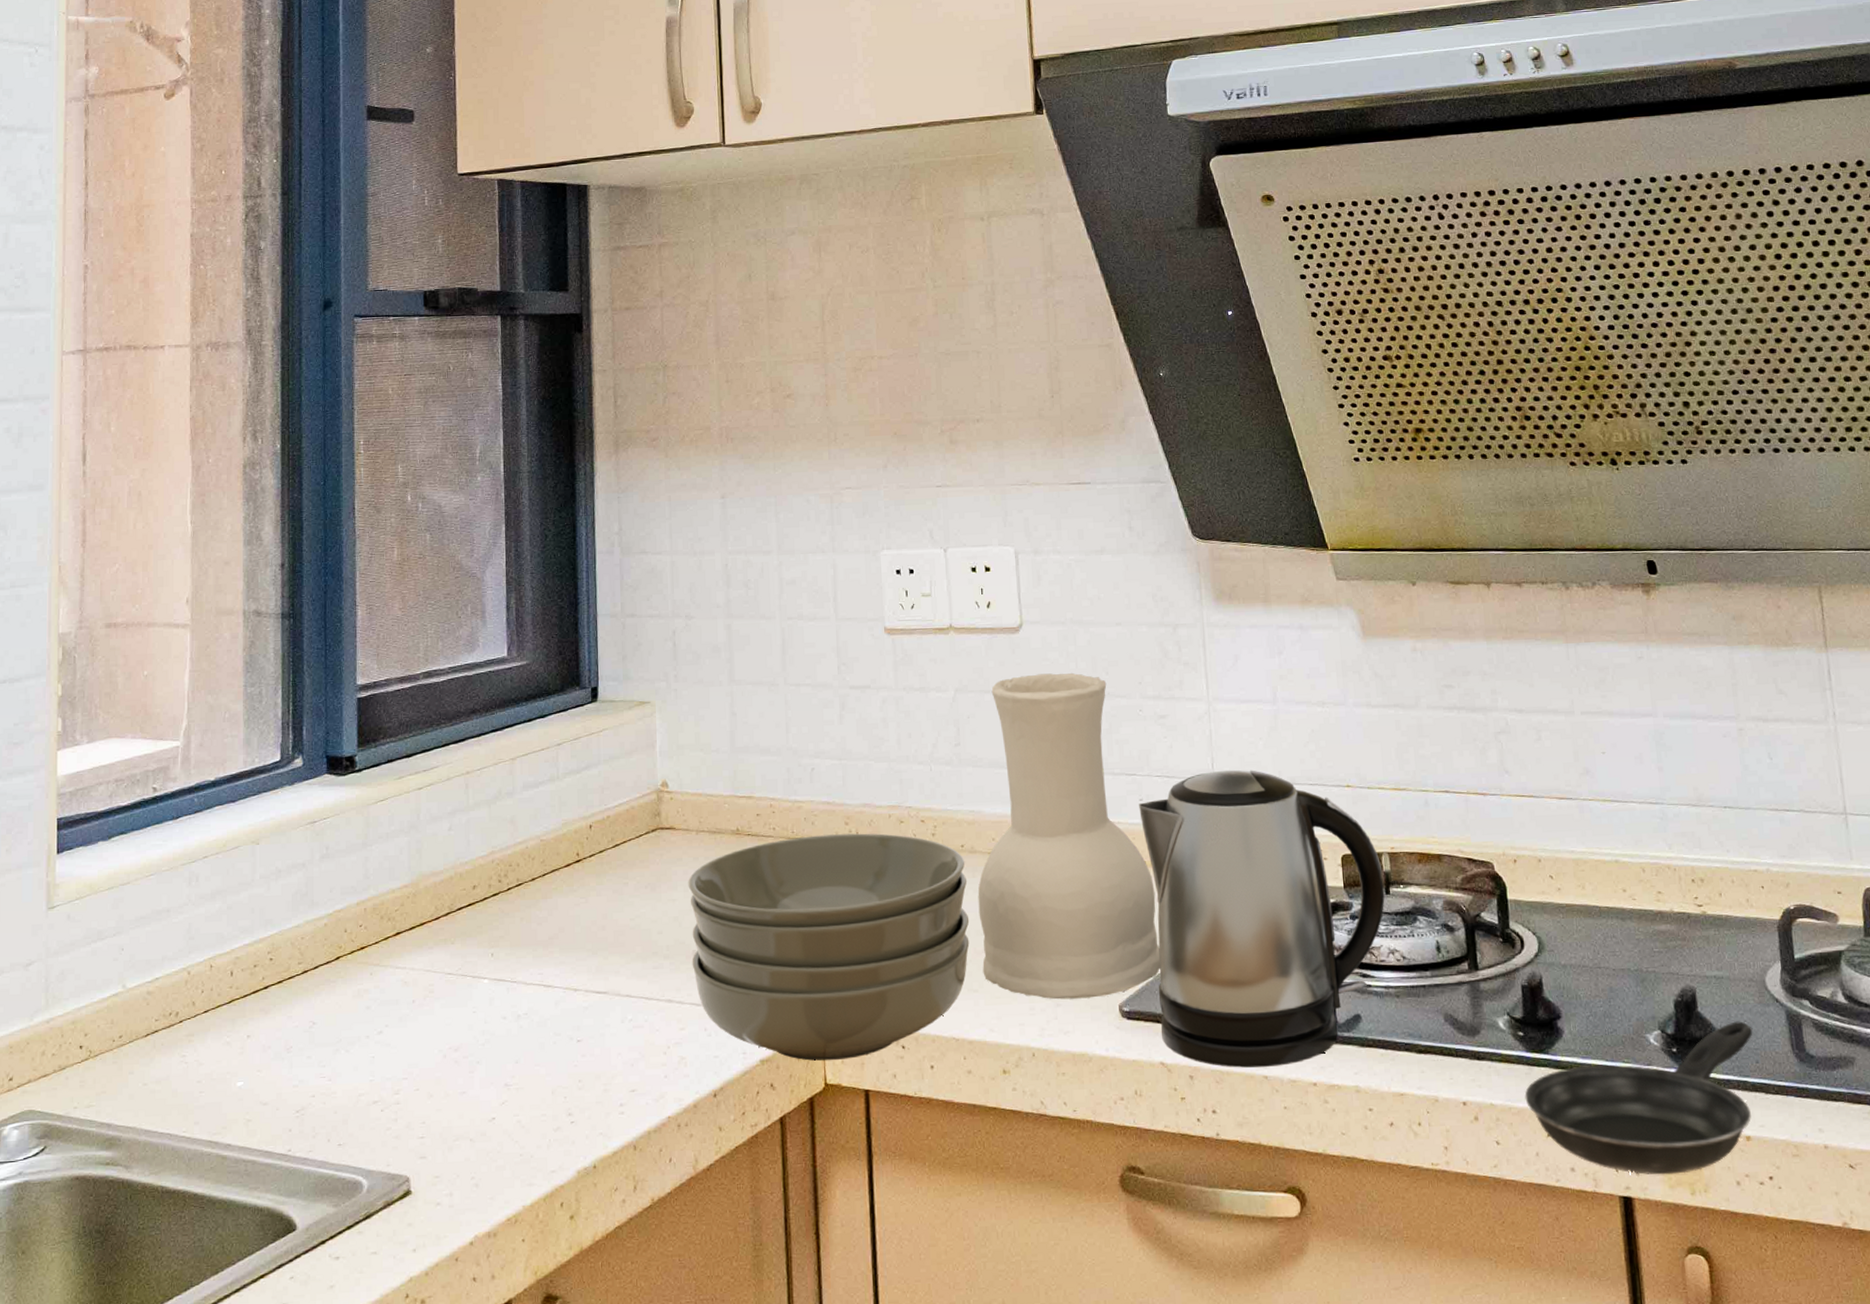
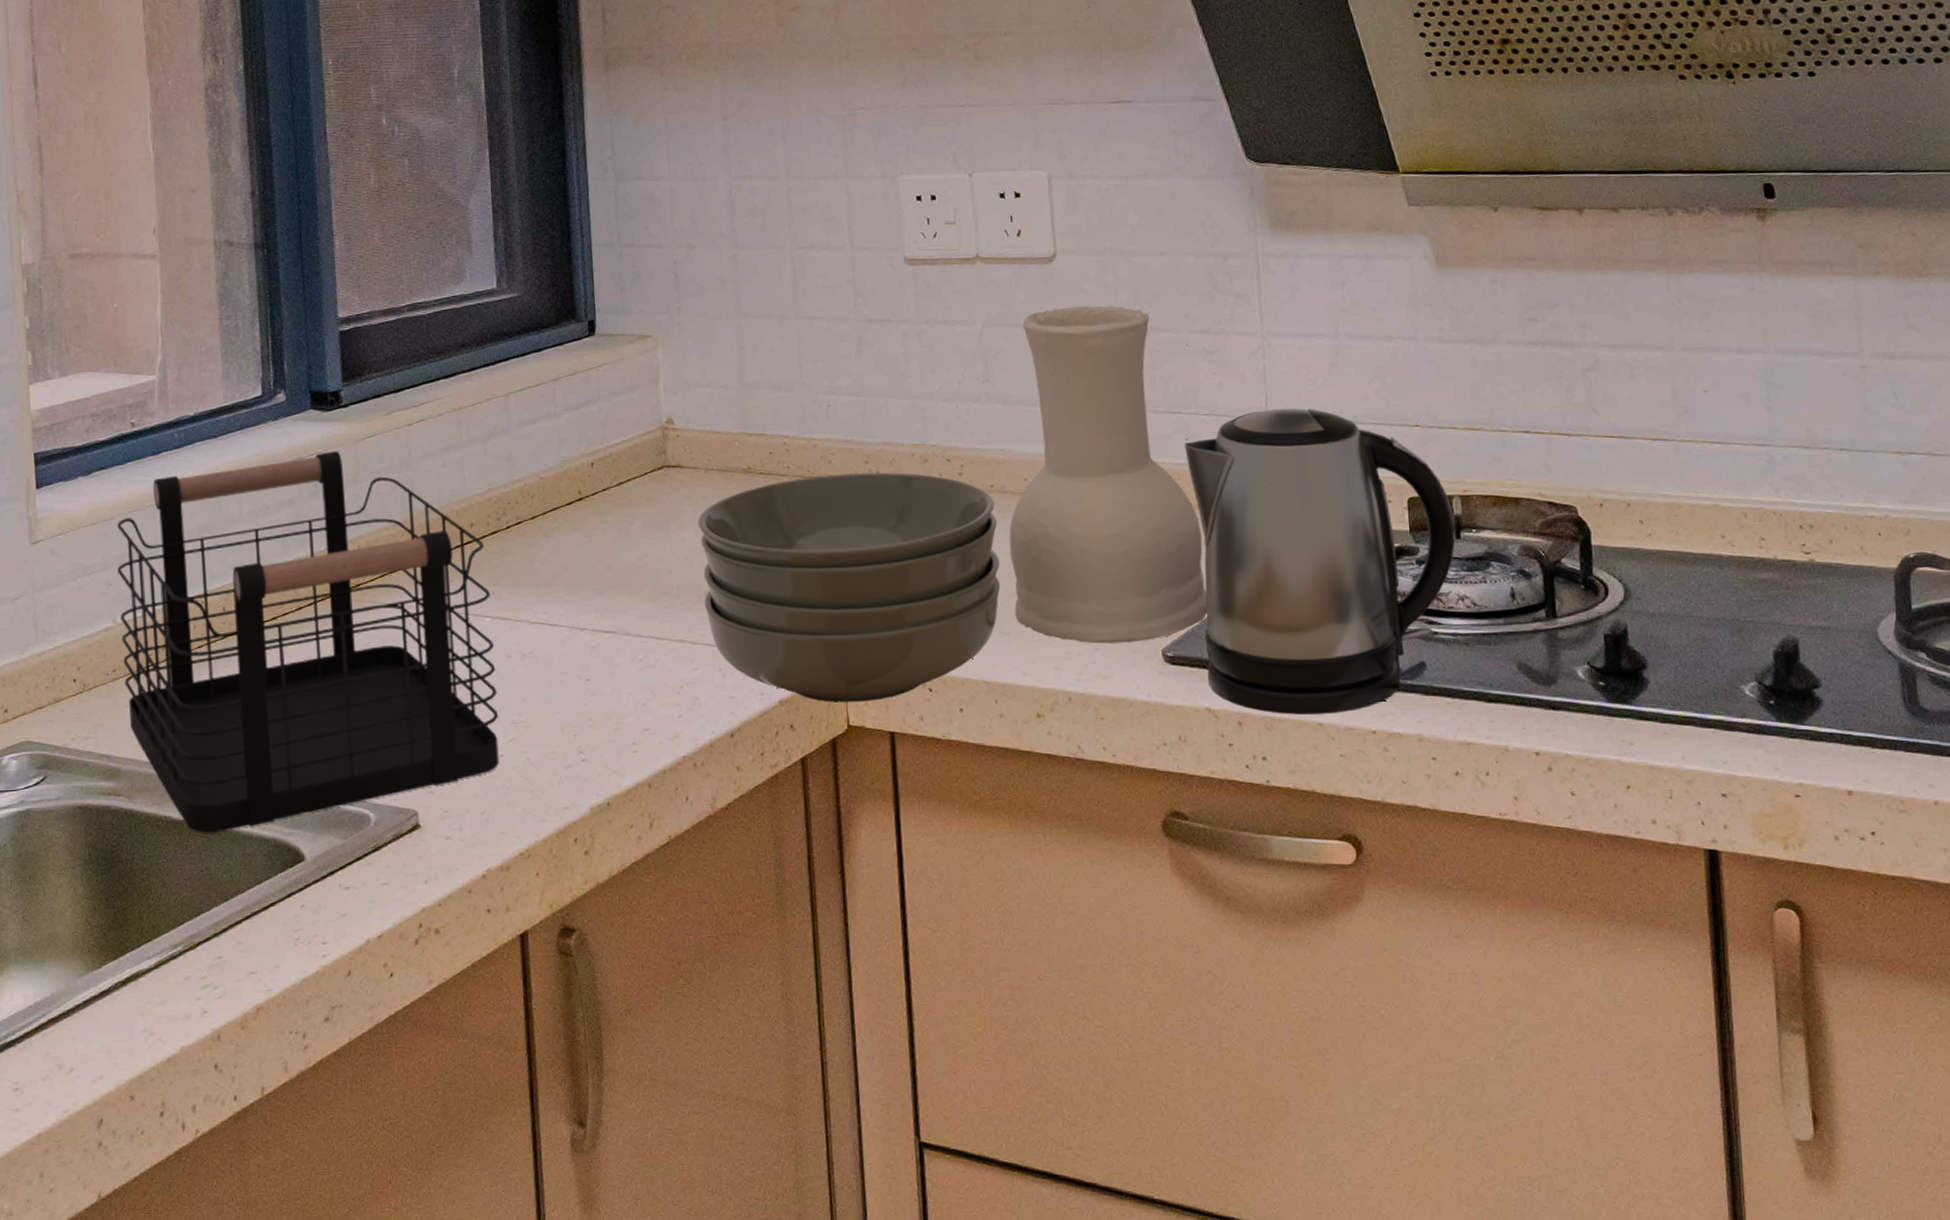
dish rack: none [130,815,492,1202] -> present [117,451,499,832]
frying pan: present [1524,1021,1753,1175] -> none [1603,673,1861,829]

